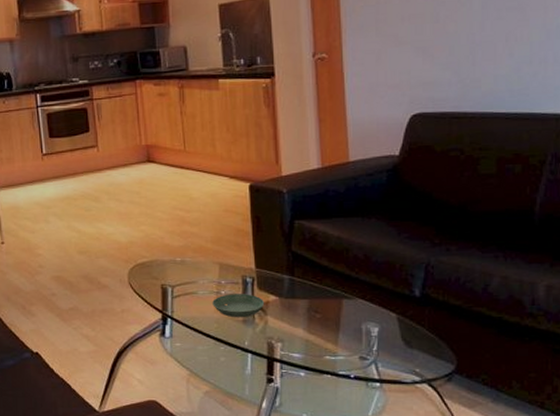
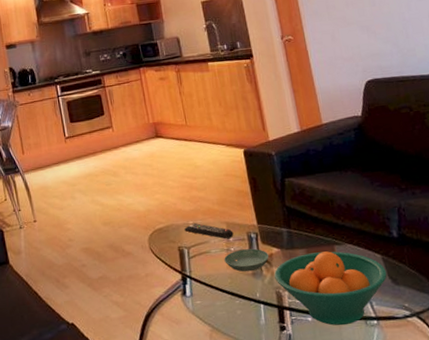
remote control: none [170,260,227,281] -> present [184,222,234,239]
fruit bowl: none [268,305,400,385] -> present [274,251,387,326]

